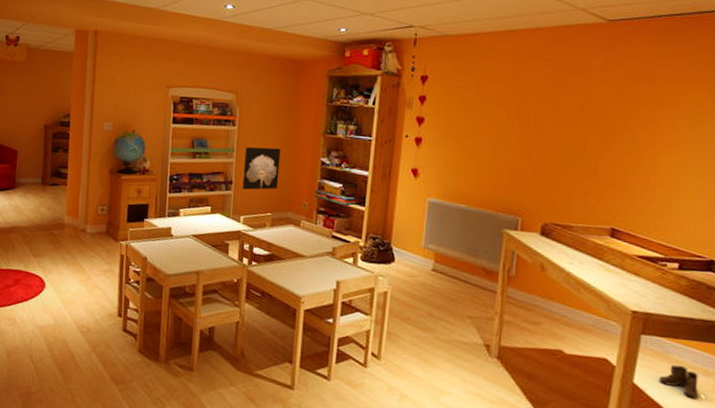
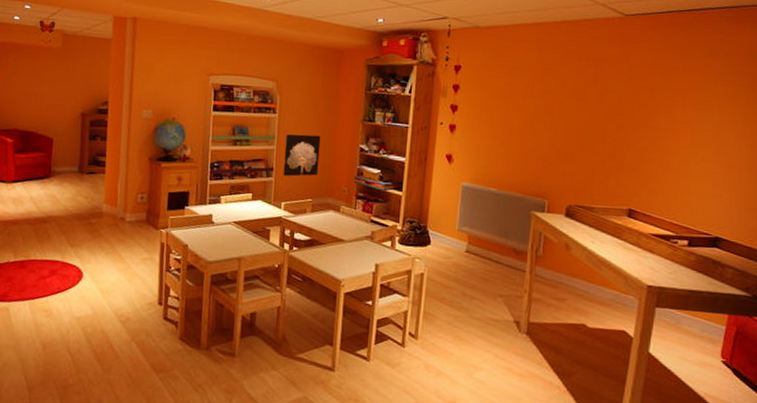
boots: present [658,365,700,399] -> none [671,335,707,366]

